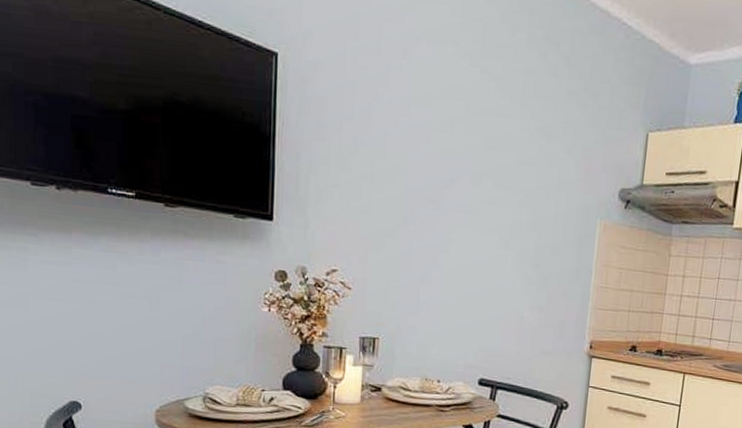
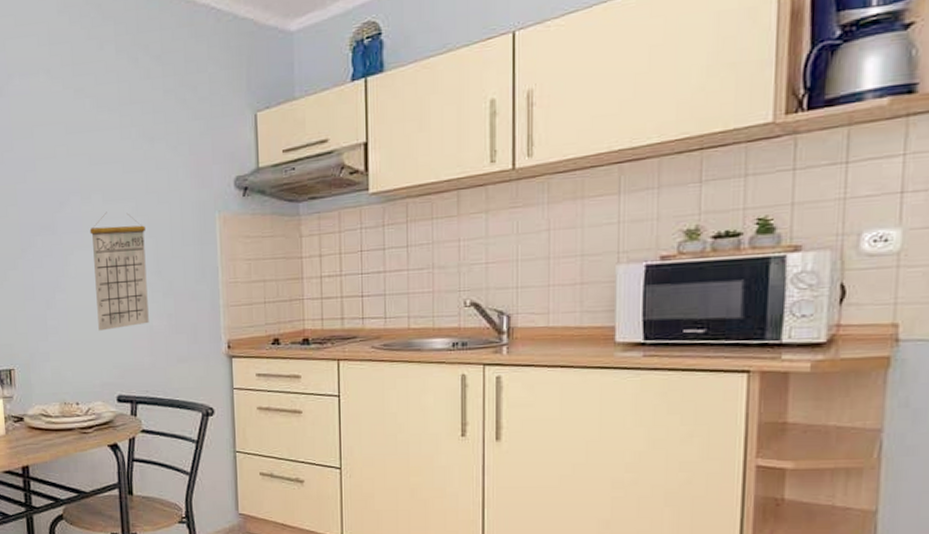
calendar: none [470,197,531,314] -> present [89,212,149,331]

